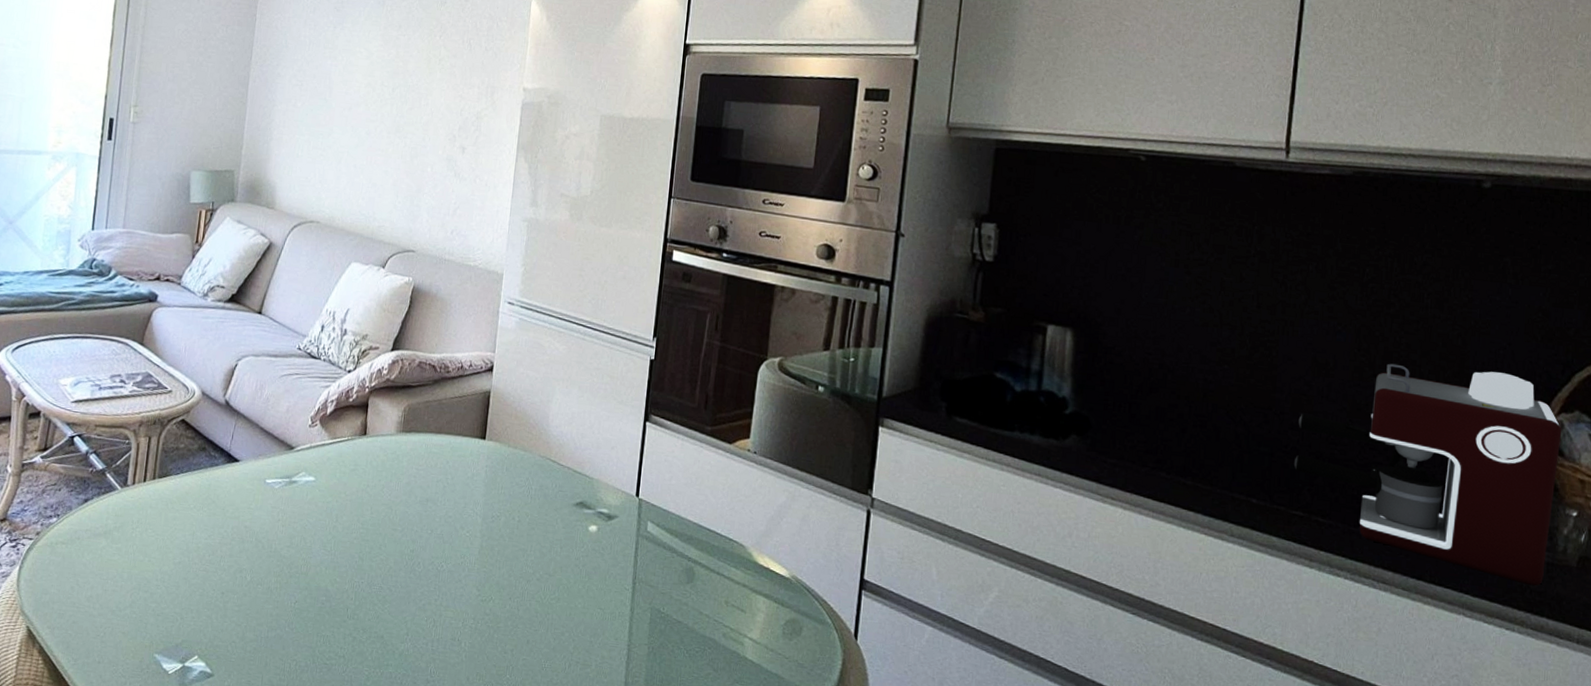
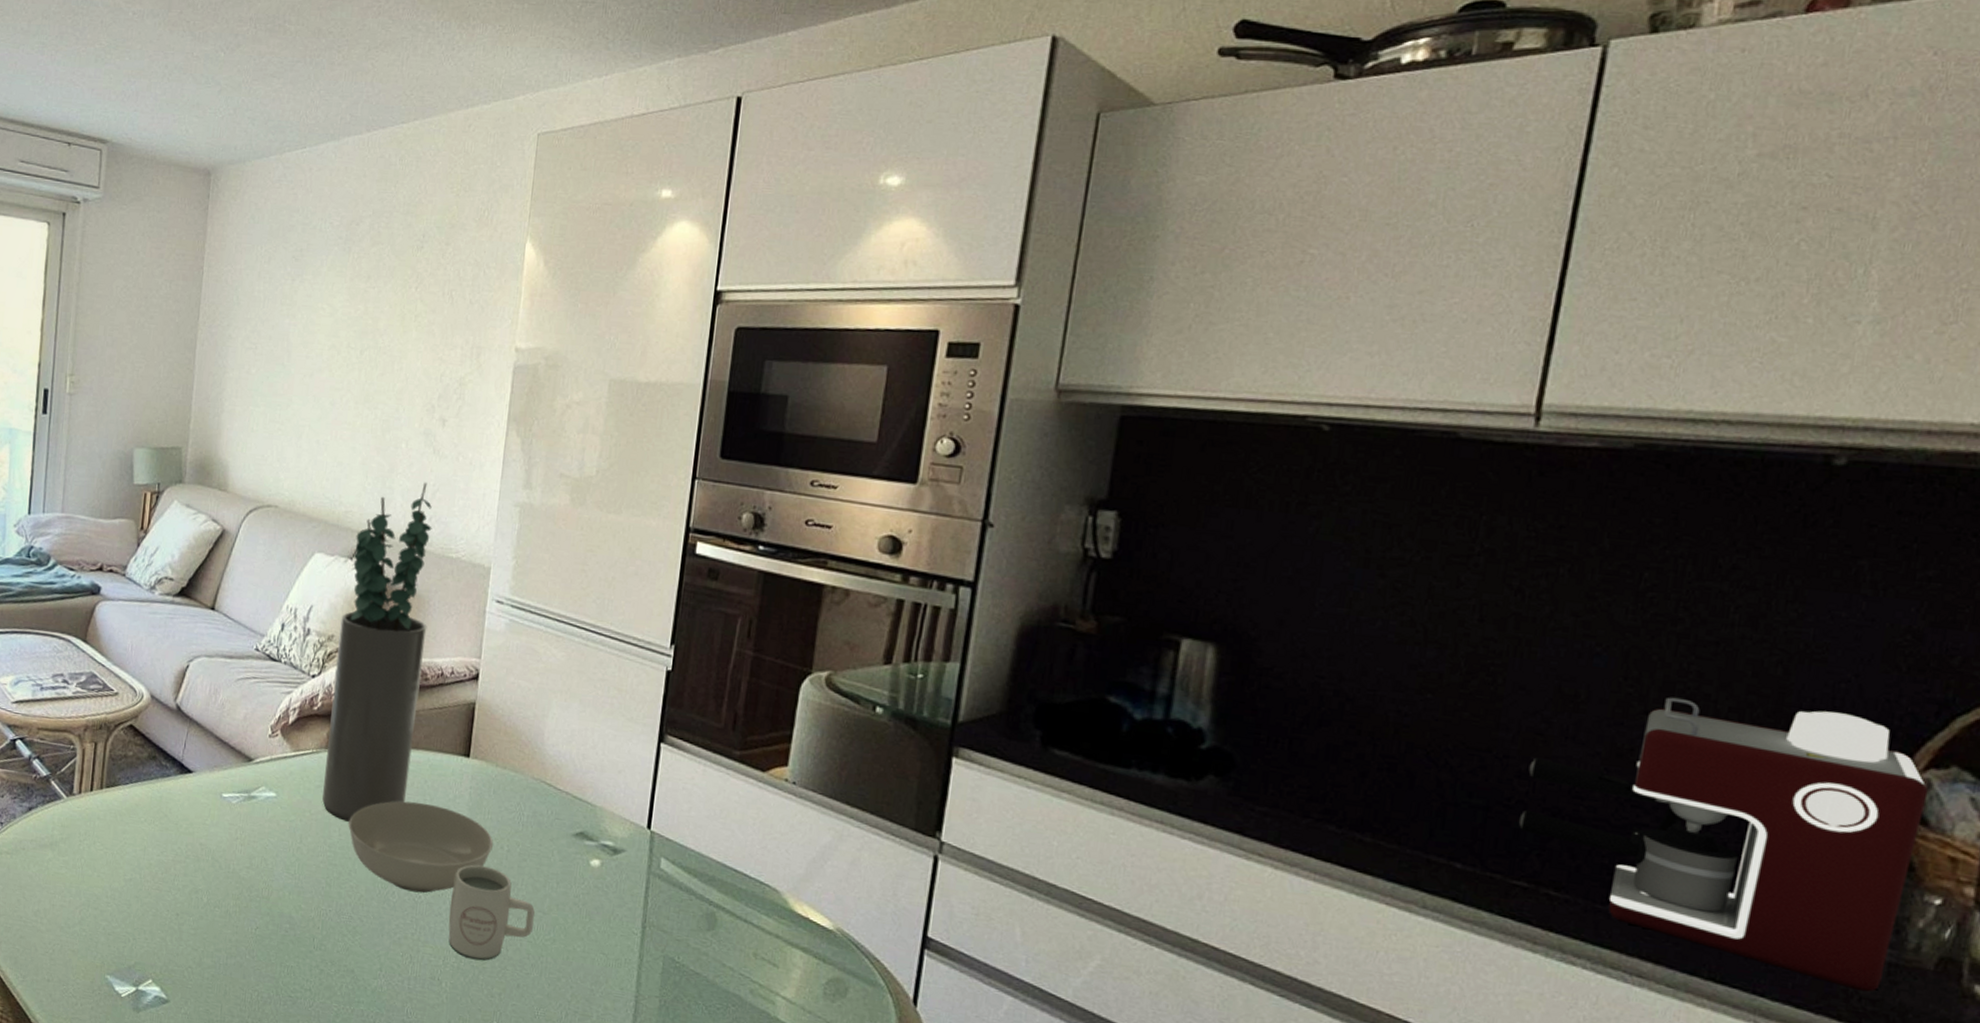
vase: none [356,201,453,501] -> present [322,482,432,822]
bowl: none [379,480,506,563] -> present [348,801,493,893]
mug: none [467,535,542,621] -> present [448,865,535,961]

